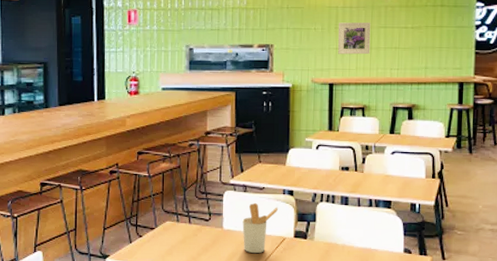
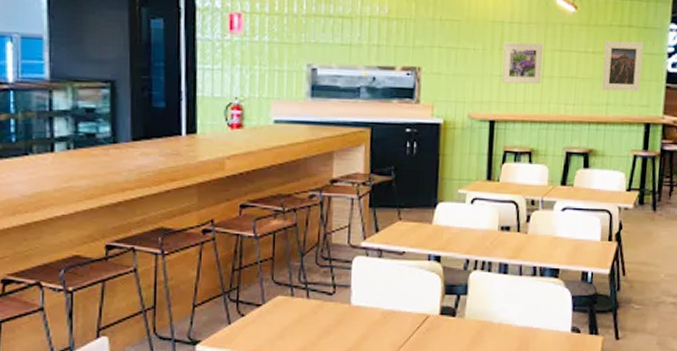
utensil holder: present [242,203,279,254] -> none [375,272,422,336]
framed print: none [420,17,455,57] -> present [601,40,644,92]

